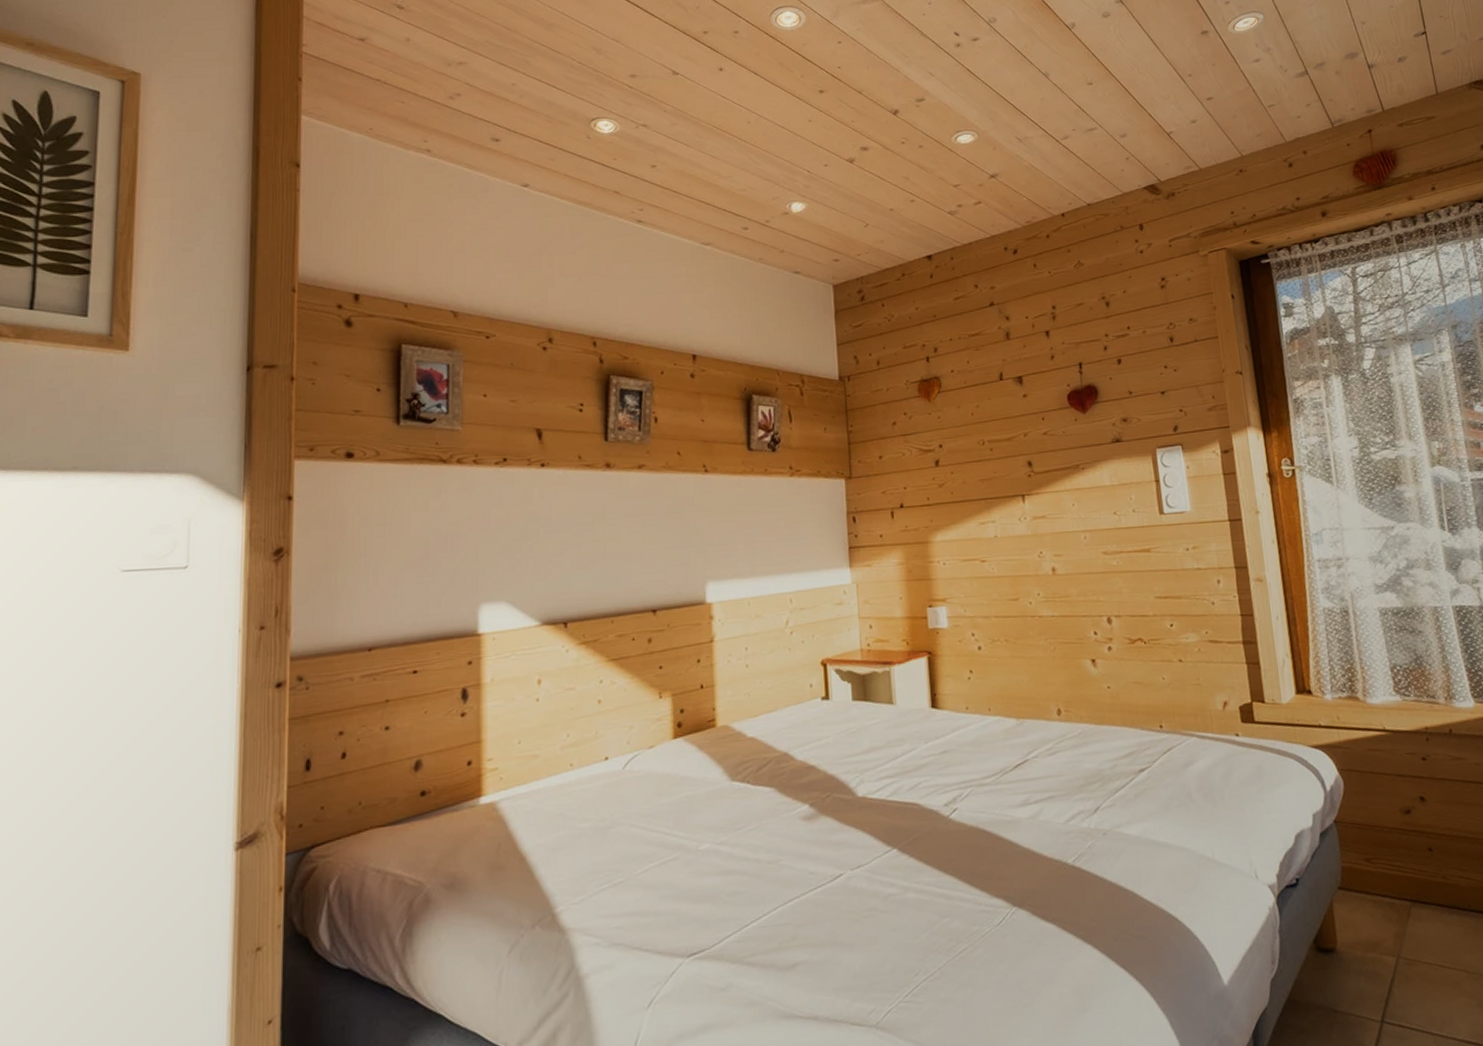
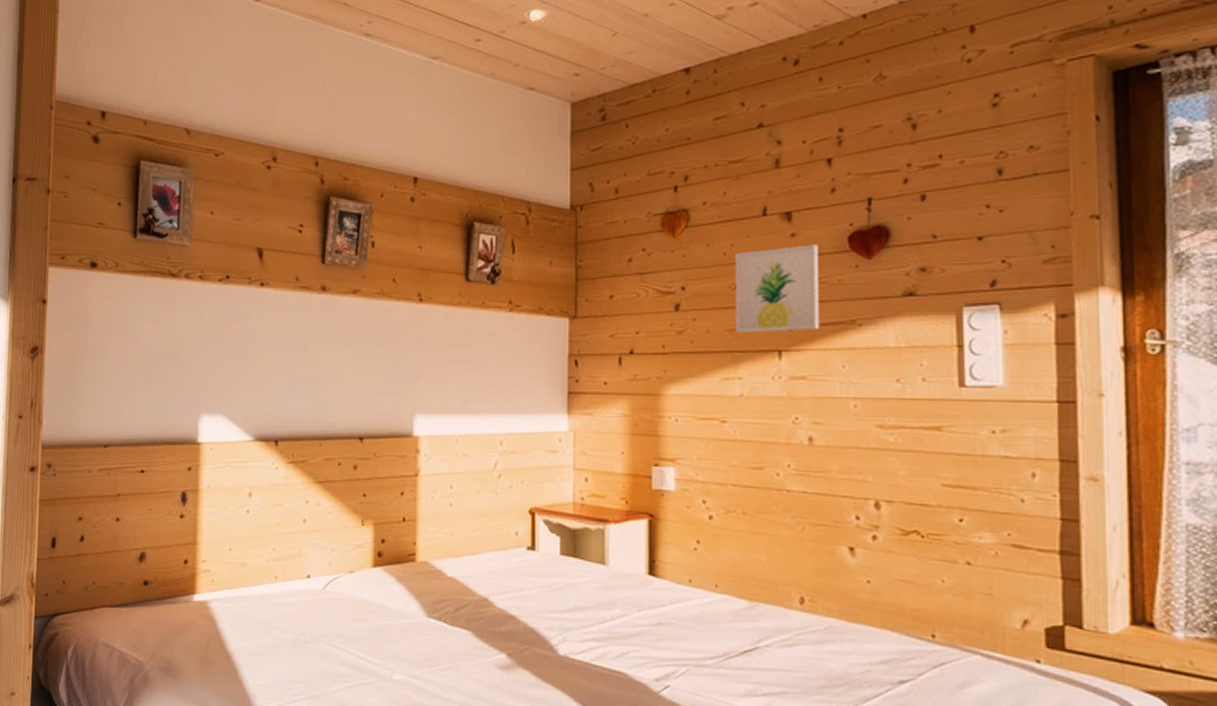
wall art: none [980,403,1051,483] -> present [734,244,819,333]

